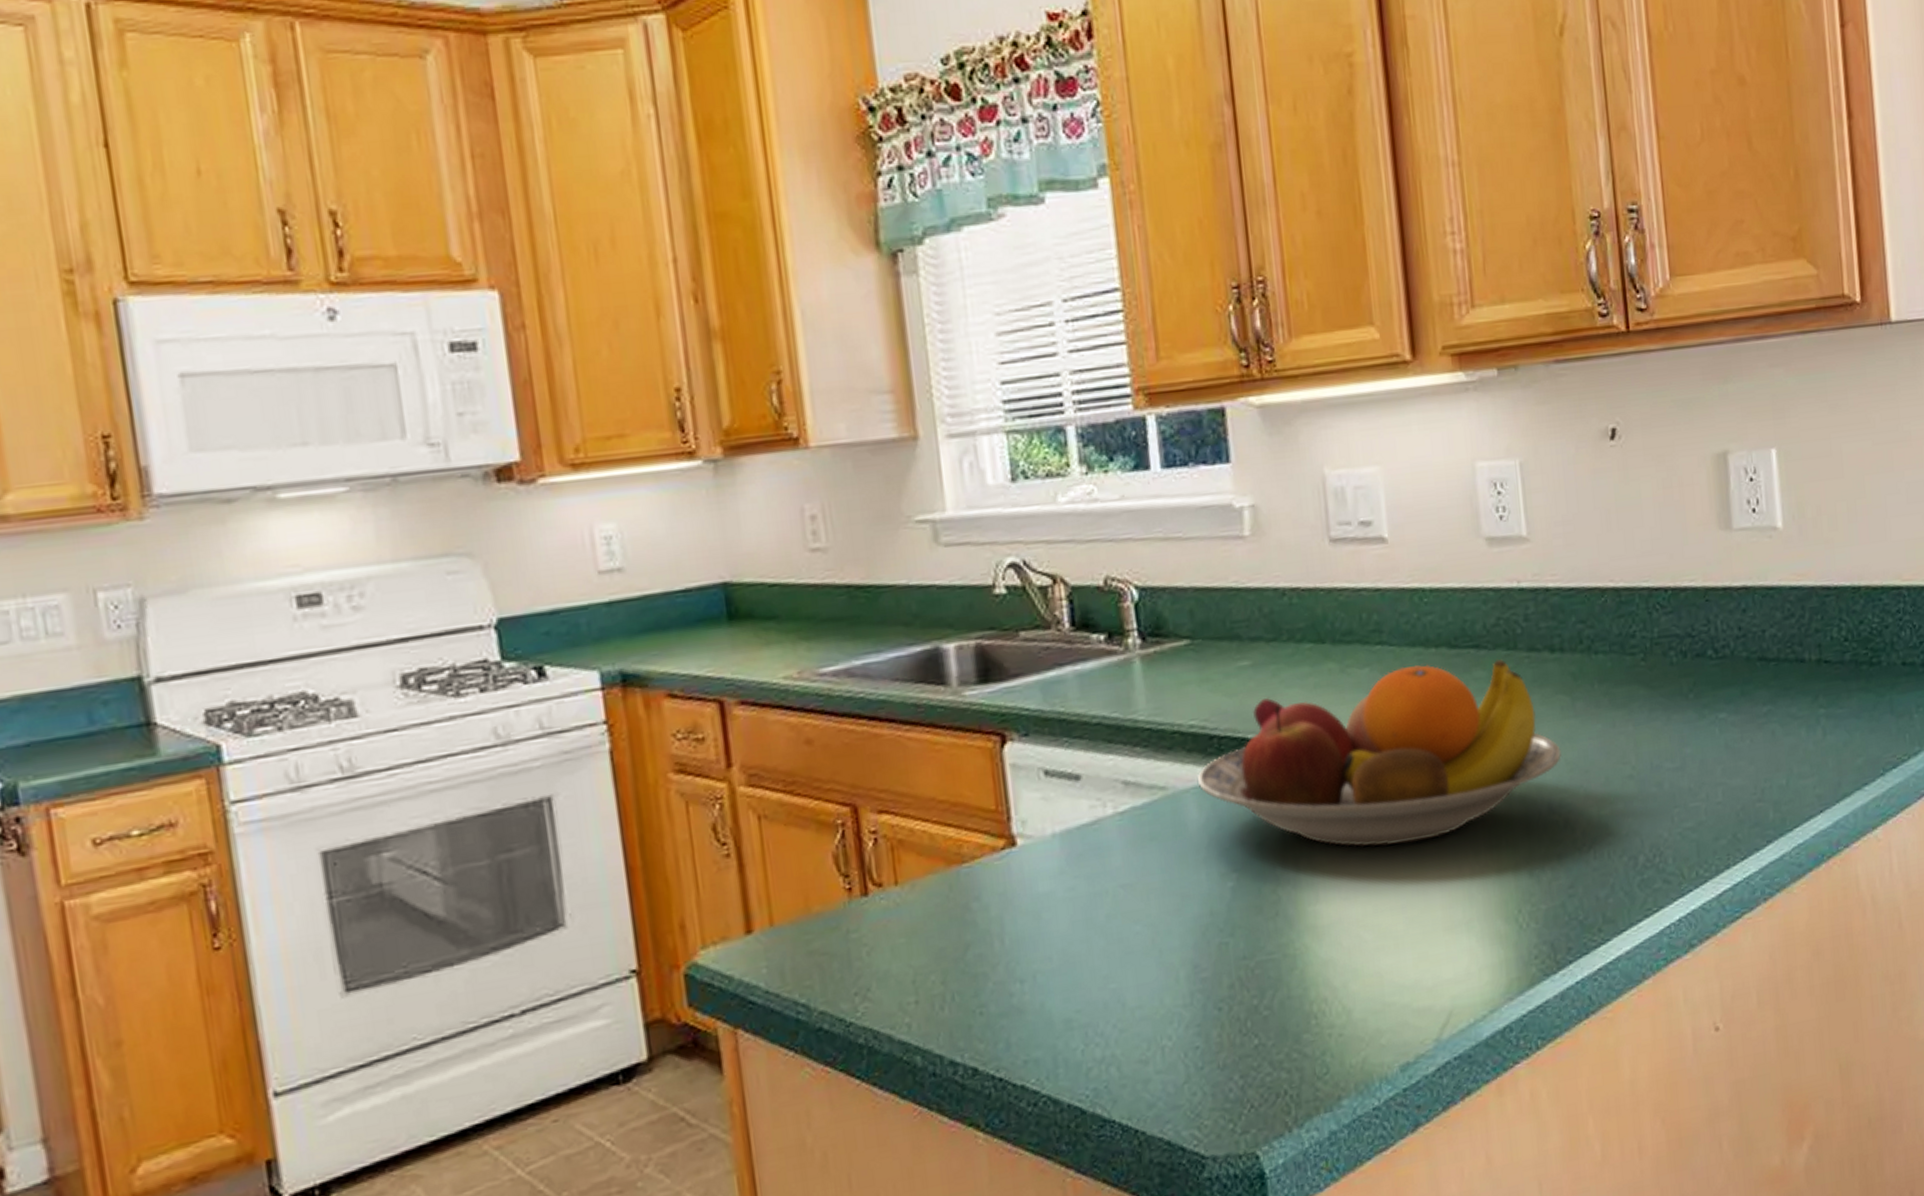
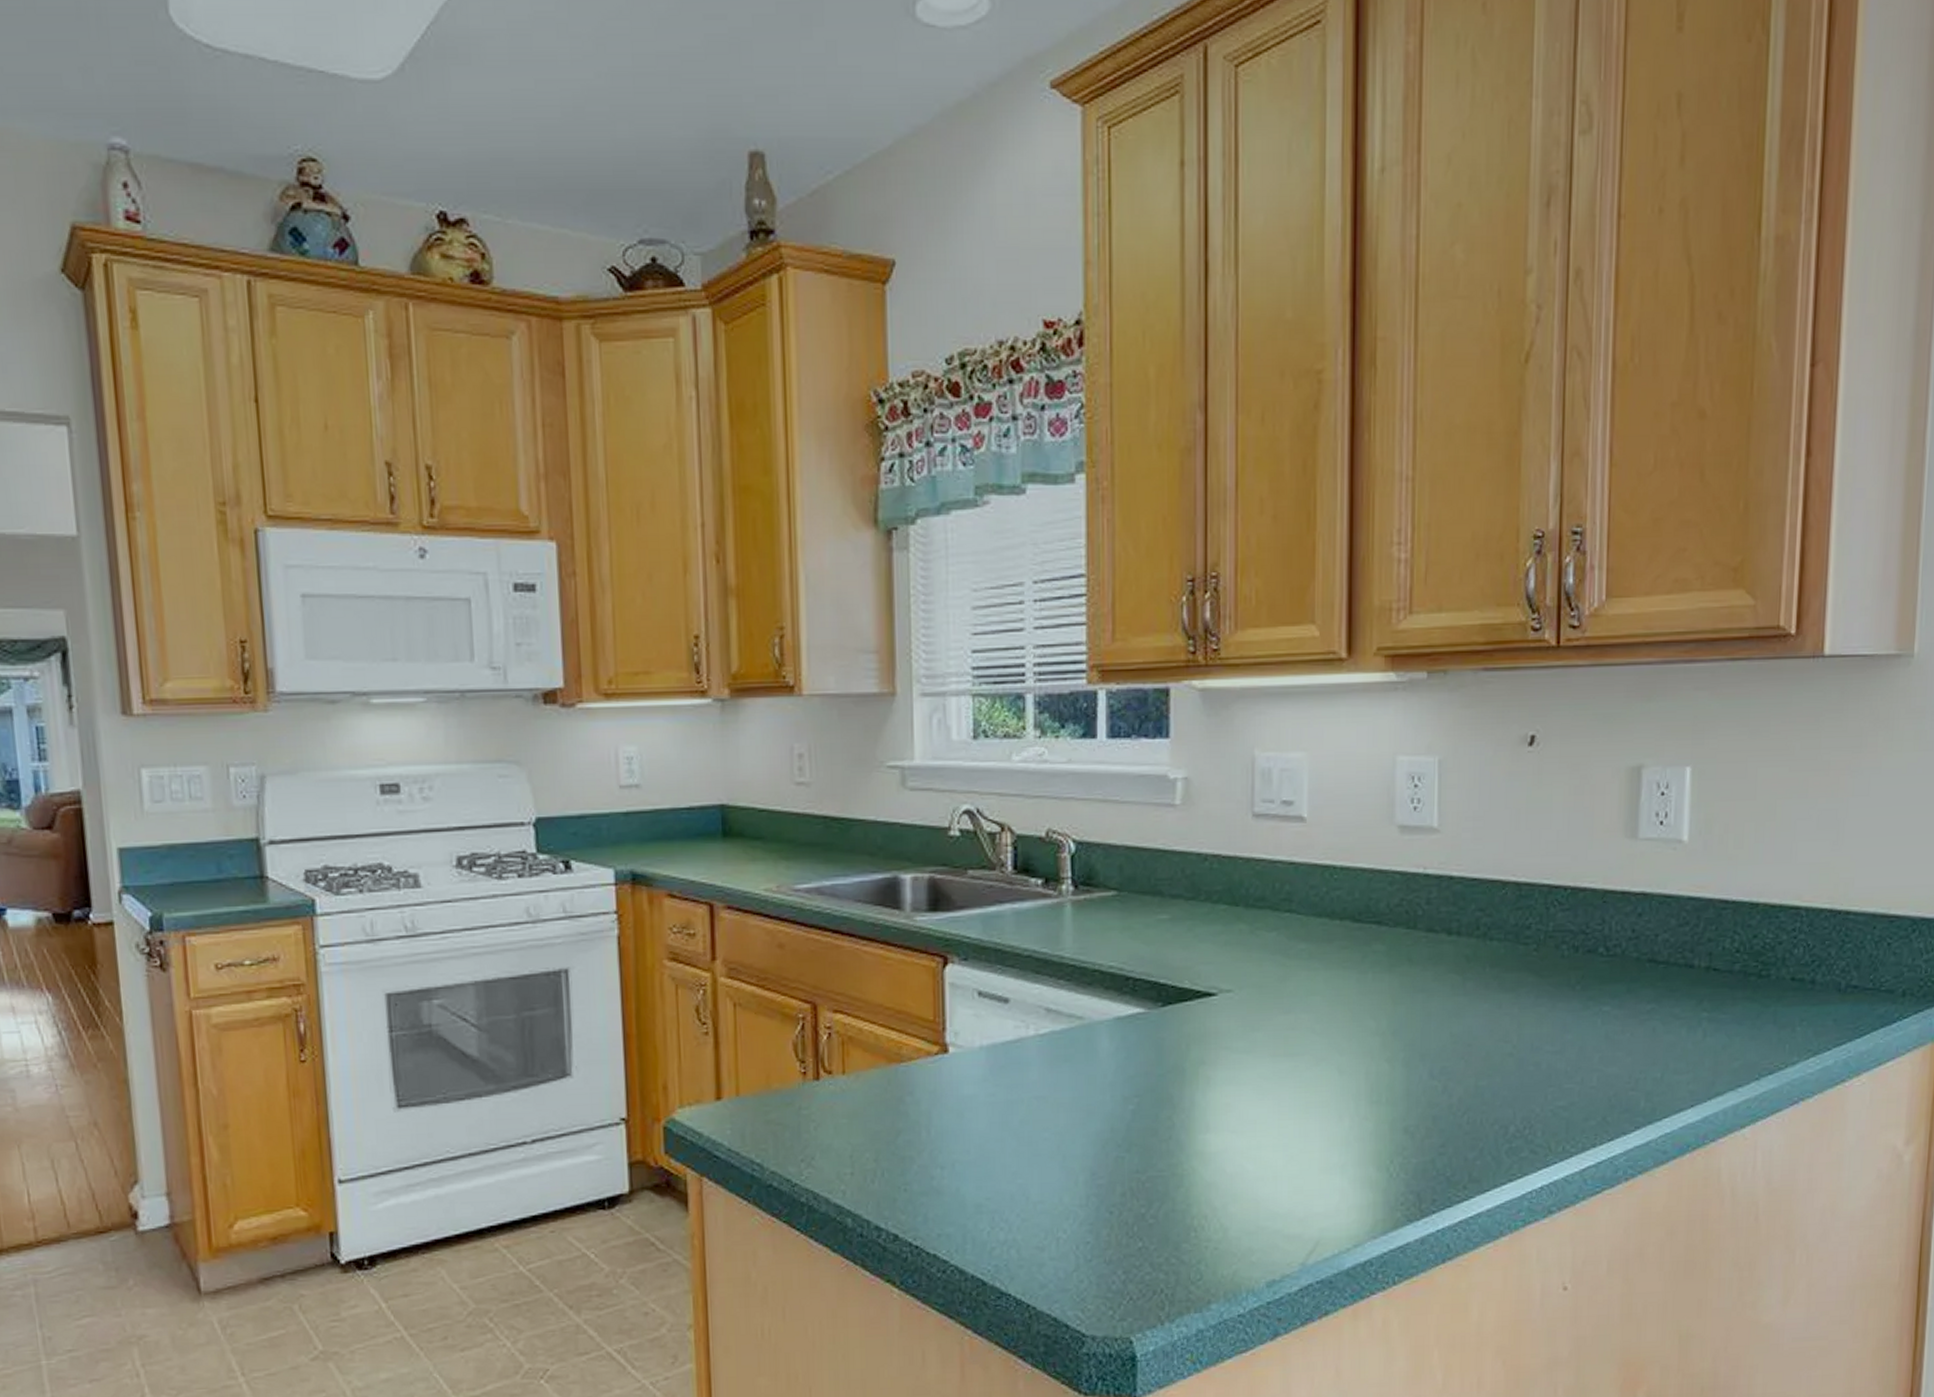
fruit bowl: present [1197,658,1561,847] -> none [1111,934,1447,1090]

